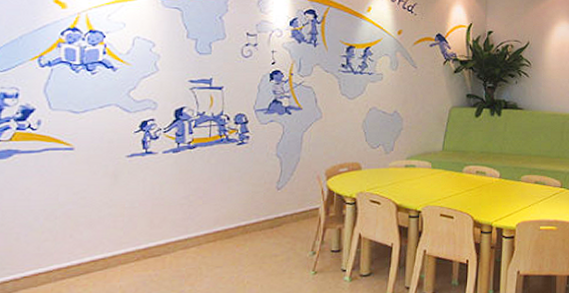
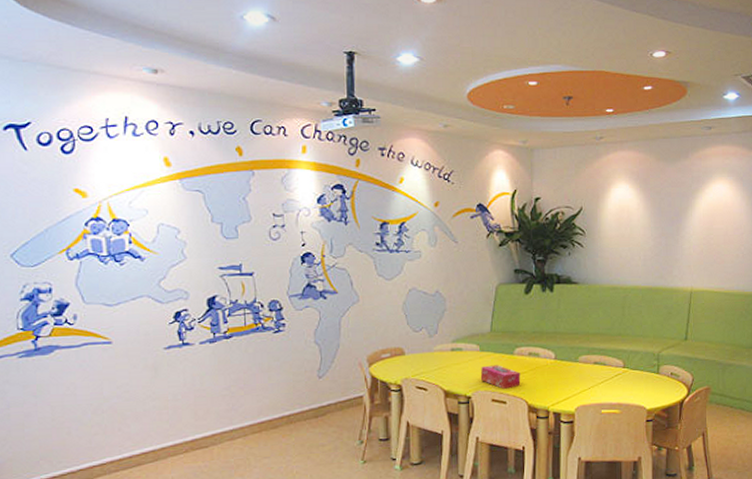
tissue box: none [430,182,468,204] -> present [480,365,521,389]

